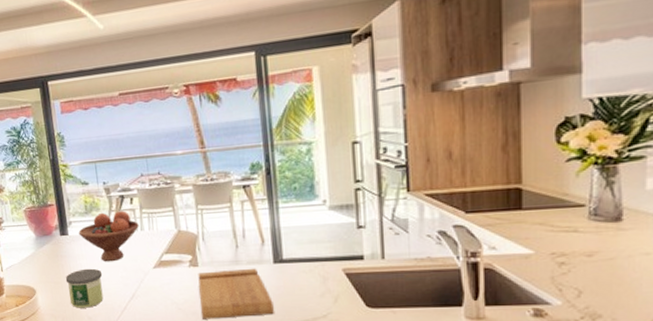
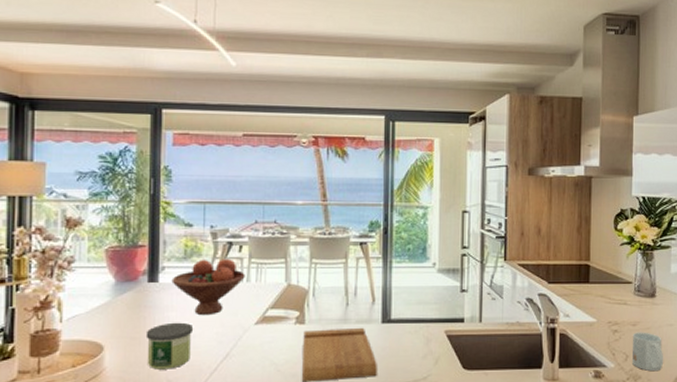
mug: none [587,263,637,310] -> present [632,332,664,372]

